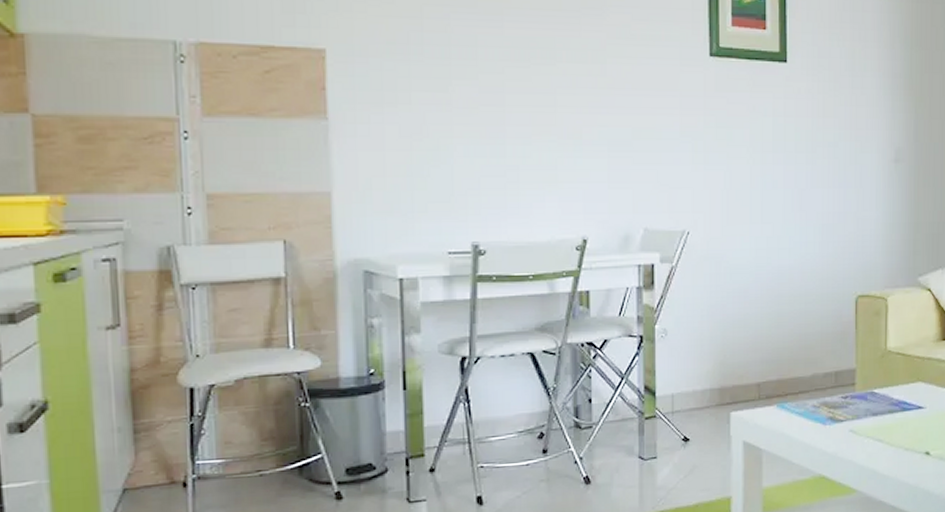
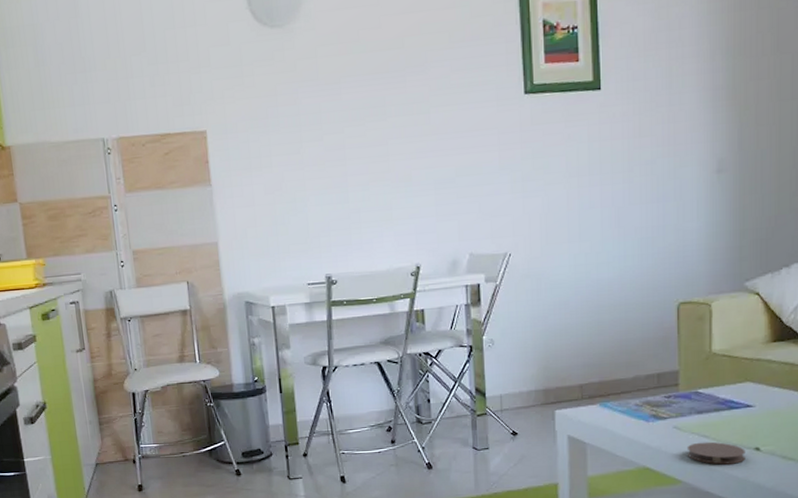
coaster: none [862,446,917,471] -> present [687,441,745,465]

